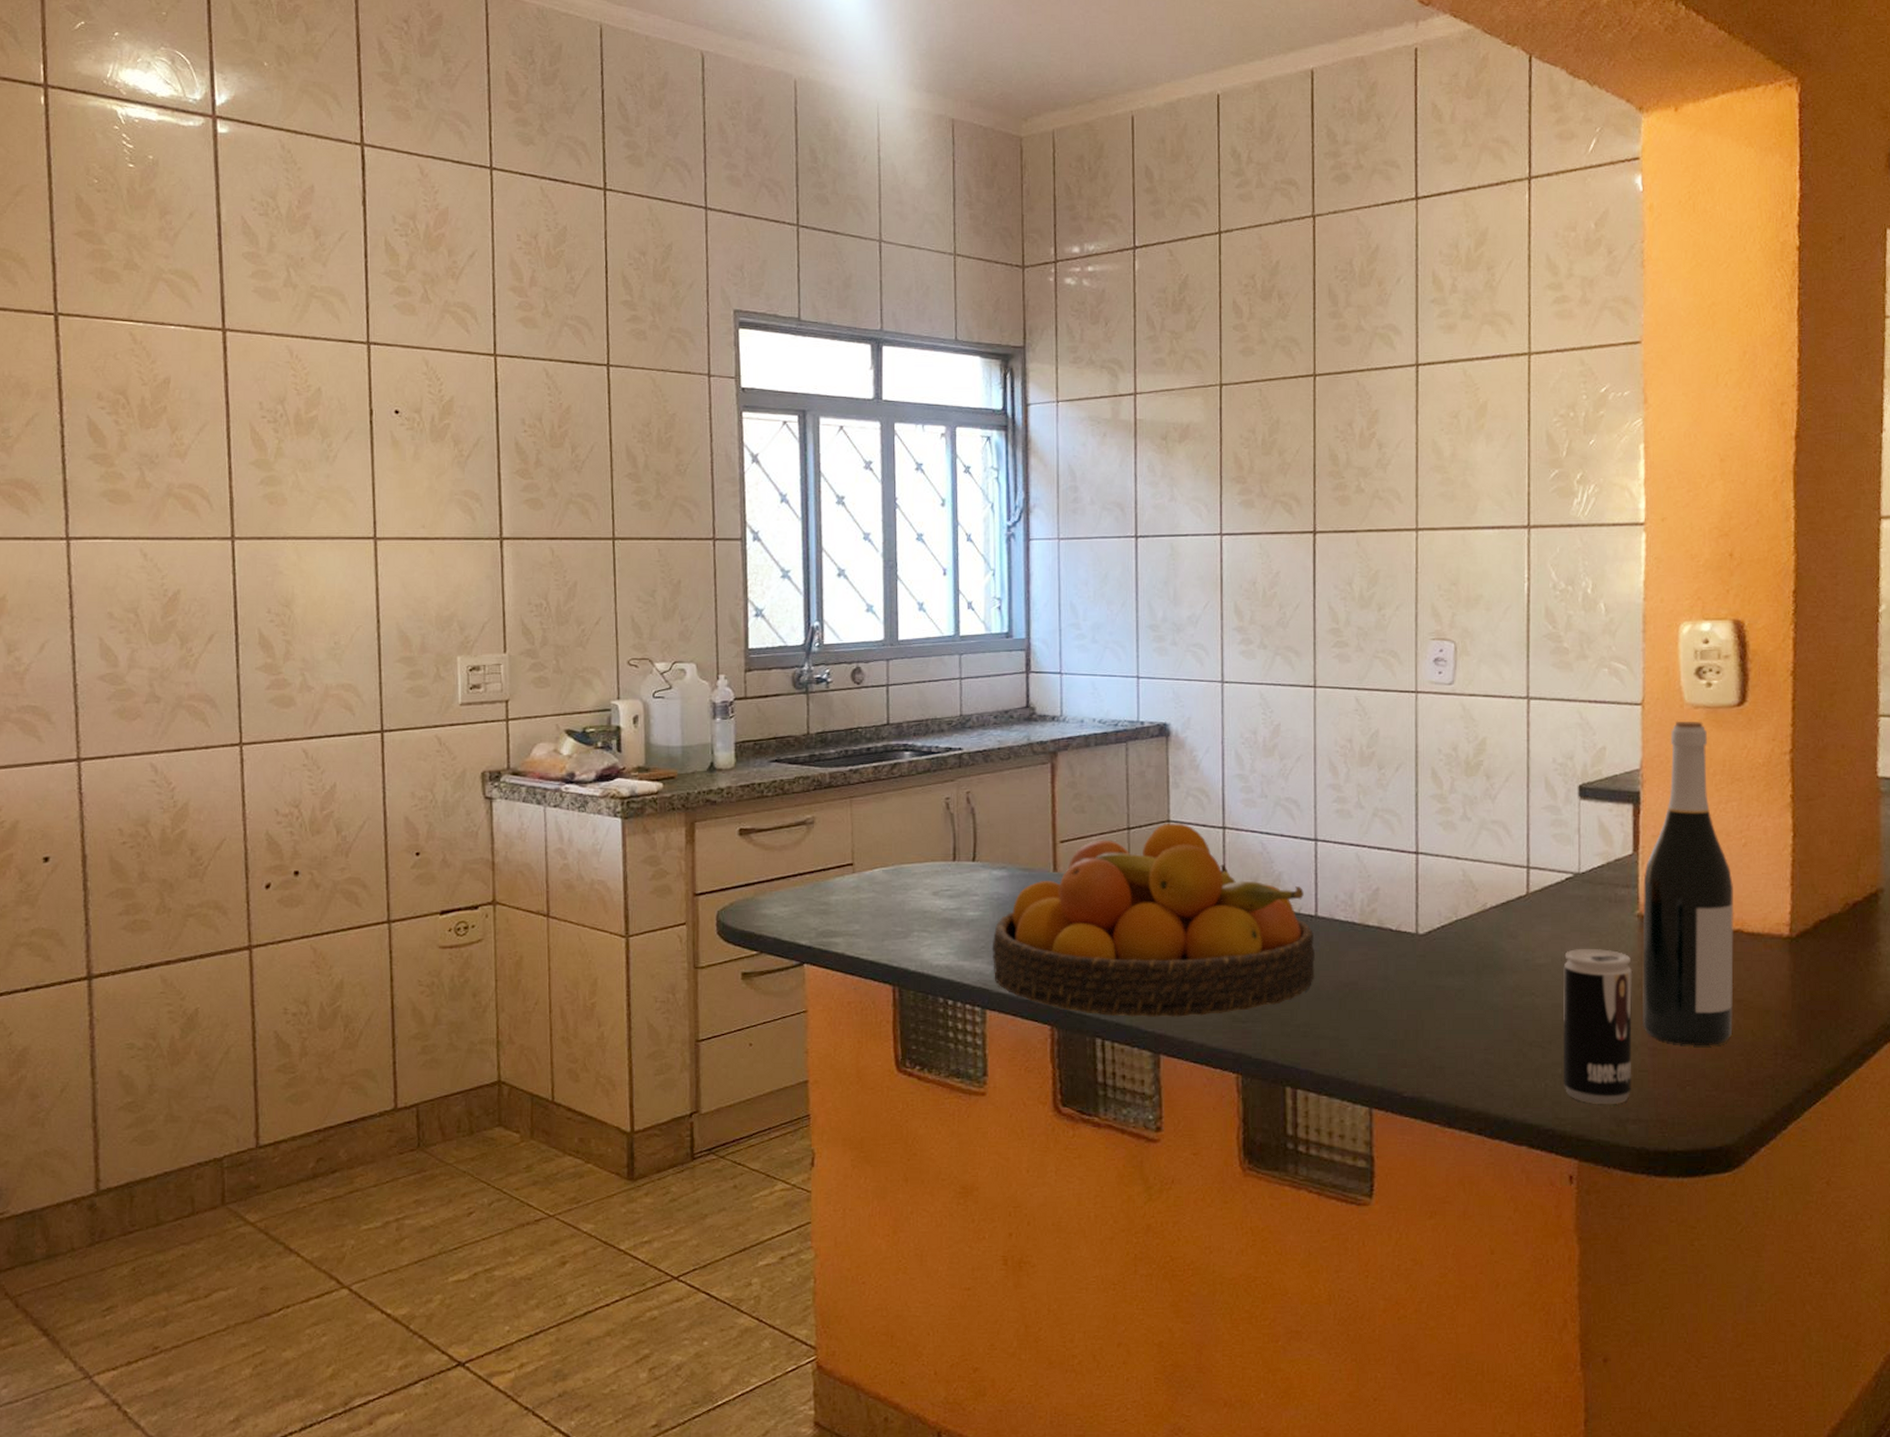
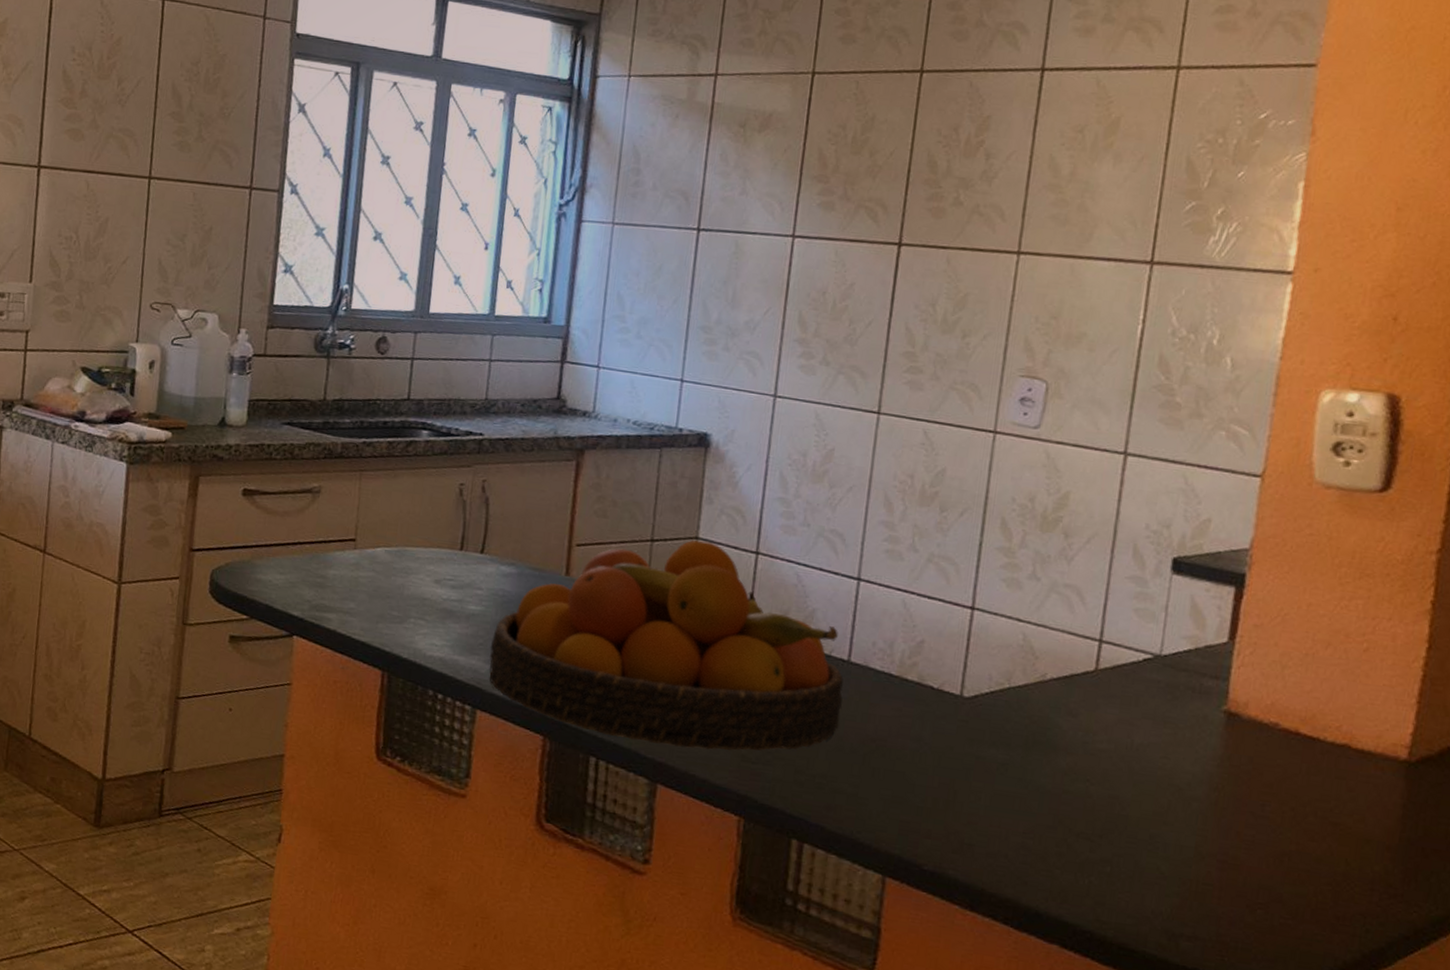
beverage can: present [1562,949,1633,1104] -> none [1111,738,1210,916]
wine bottle: present [1642,720,1734,1045] -> none [1213,500,1346,869]

